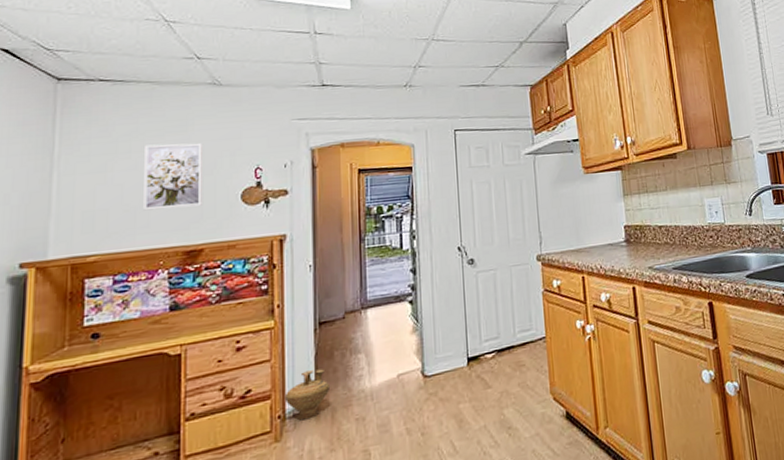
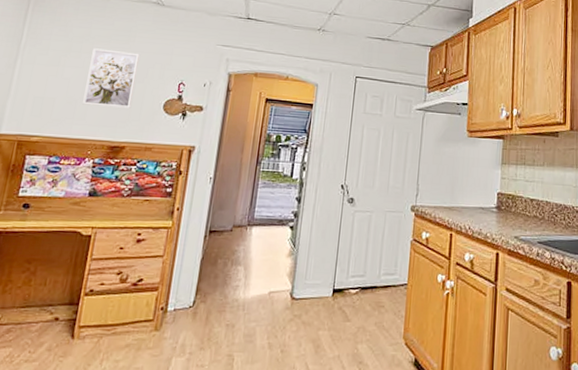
ceramic jug: present [284,369,331,421] -> none [169,272,210,316]

